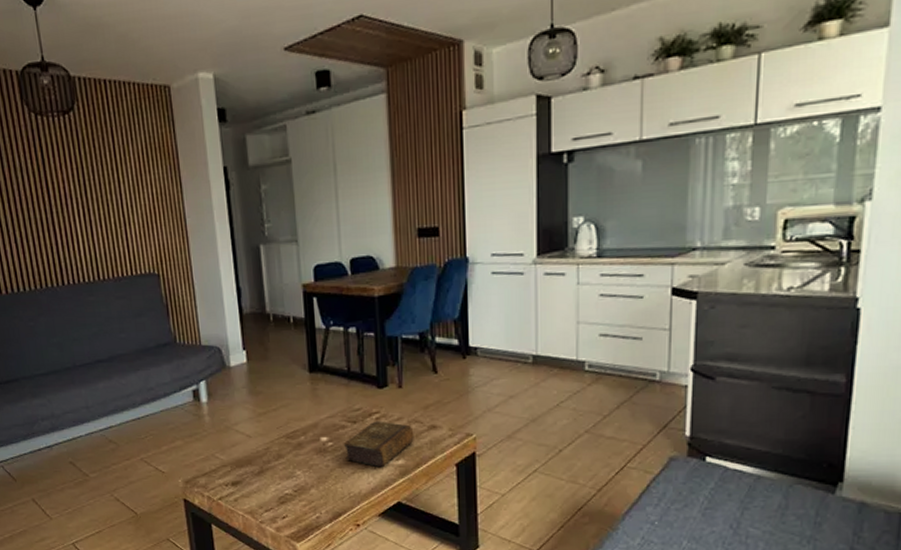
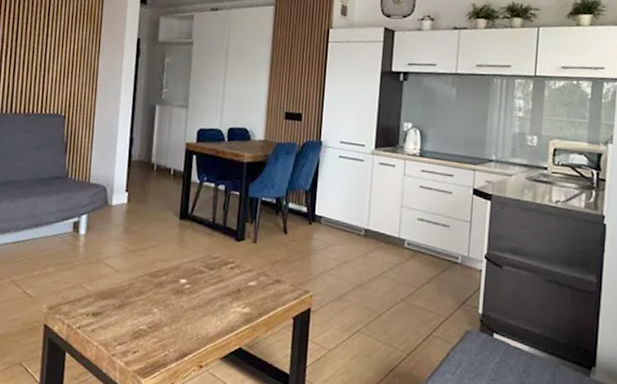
book: present [343,421,414,468] -> none [199,270,261,314]

